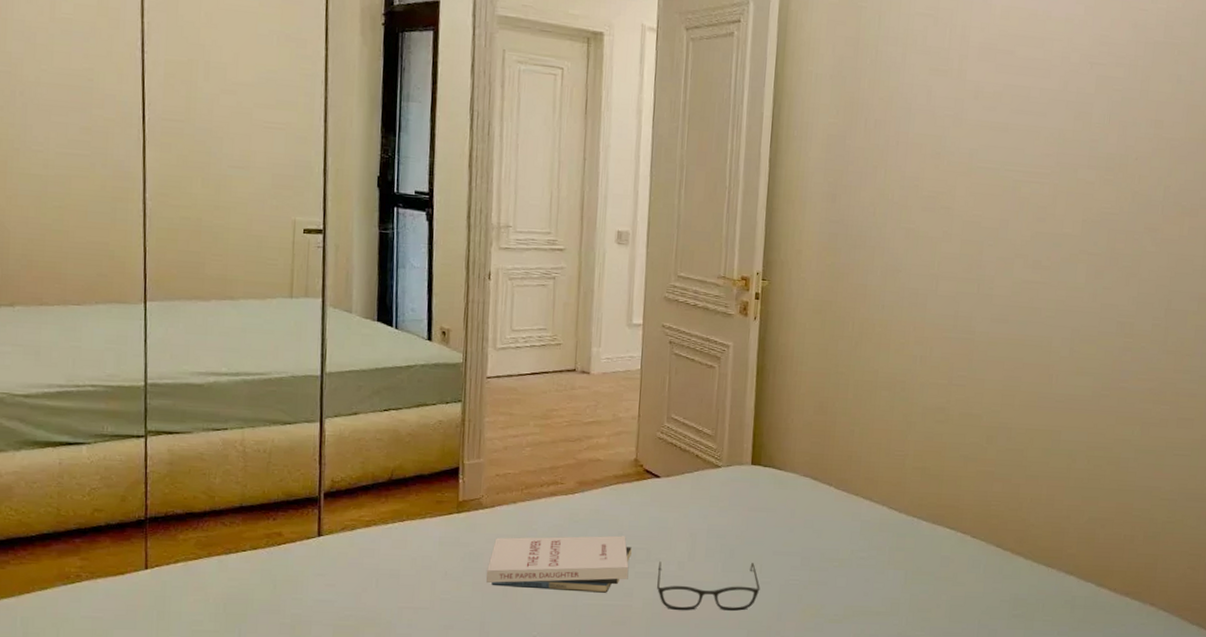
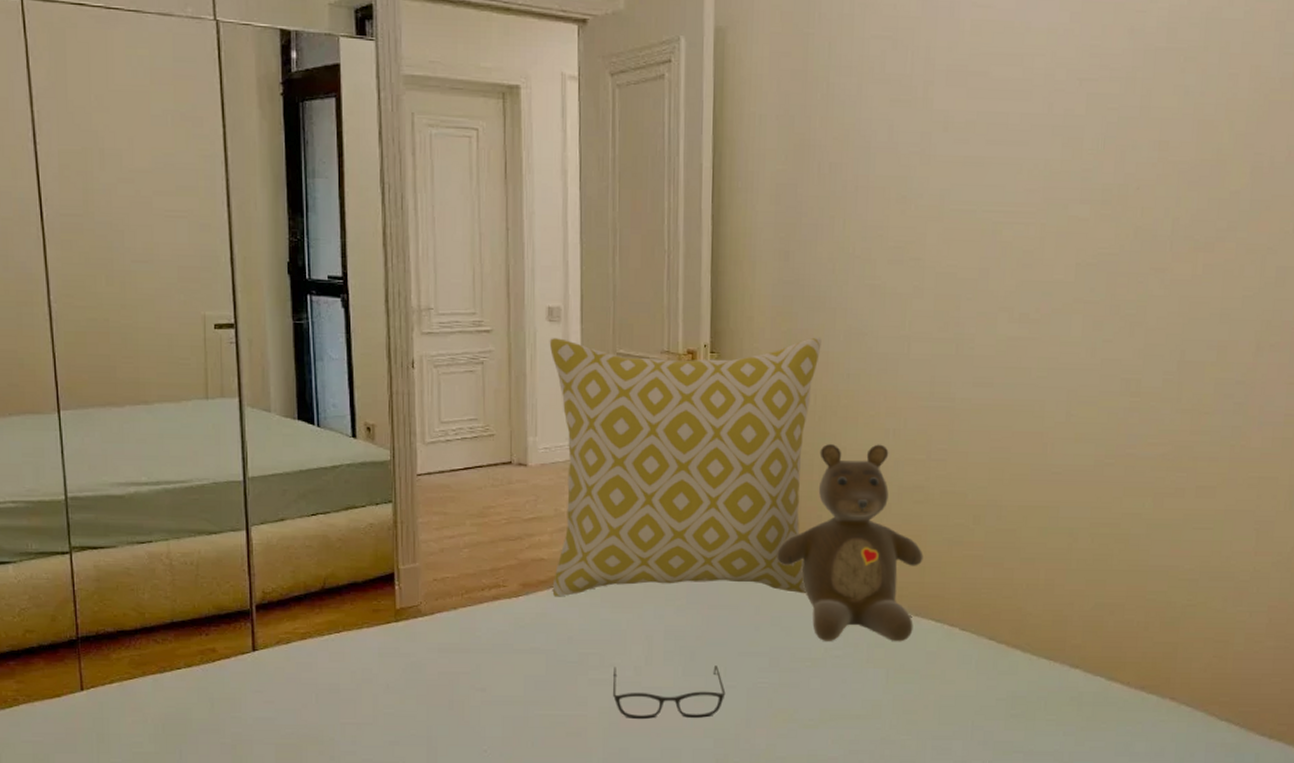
books: present [486,535,632,593] -> none [429,640,583,702]
pillow: none [606,259,861,501] -> present [549,337,822,597]
teddy bear: none [811,366,942,547] -> present [775,443,923,642]

